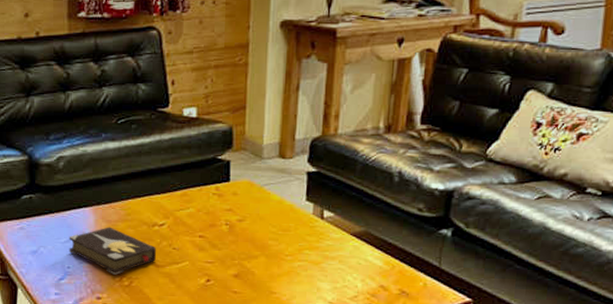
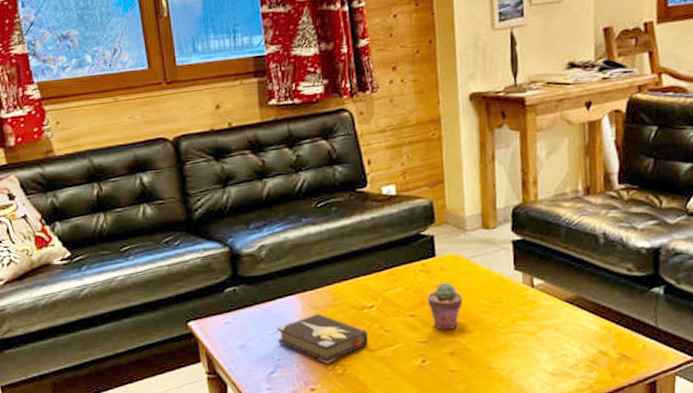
potted succulent: none [218,207,253,254] -> present [427,282,463,331]

